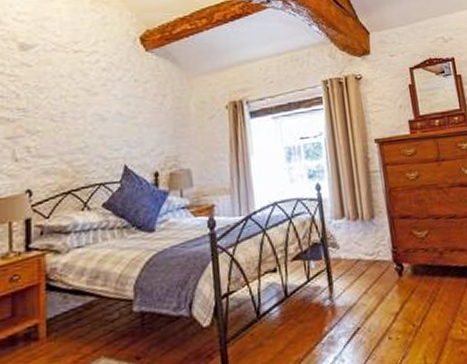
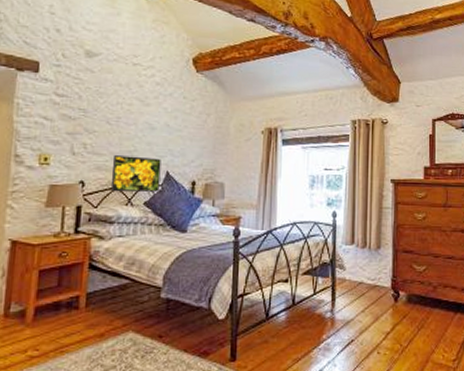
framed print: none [63,152,119,198] -> present [111,155,161,193]

